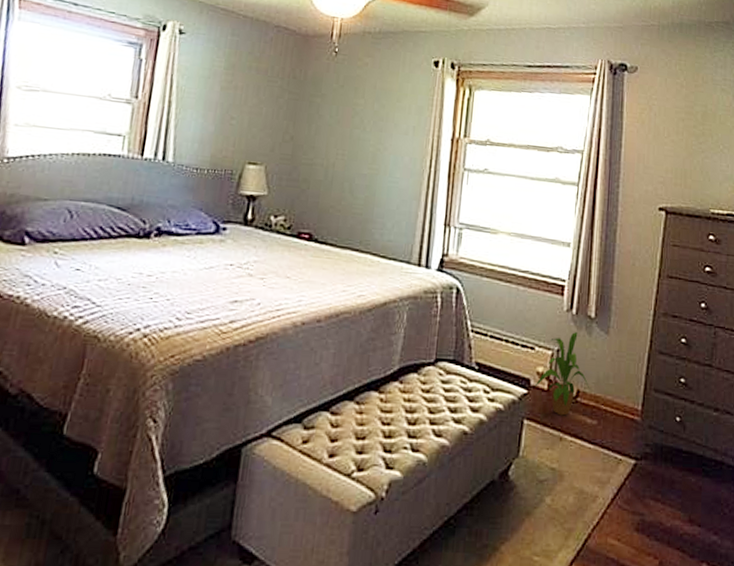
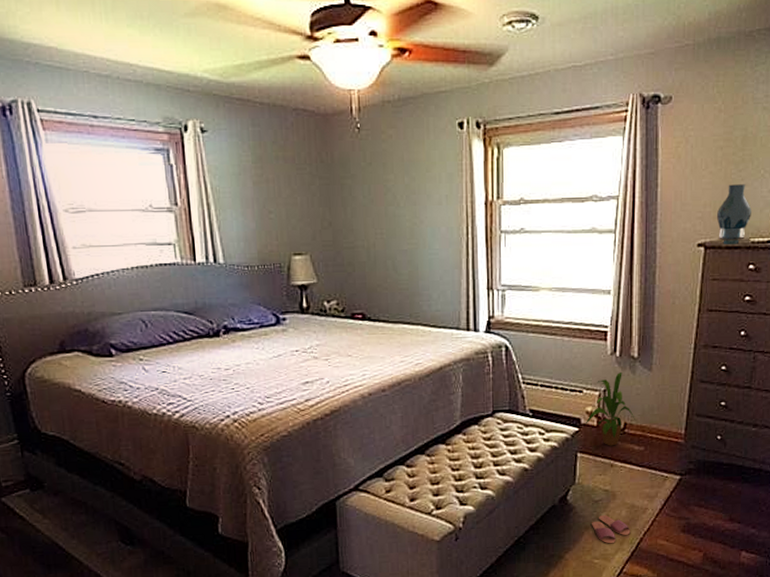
slippers: none [534,498,578,538] -> present [592,514,631,544]
vase: none [677,154,711,213] -> present [716,184,752,244]

